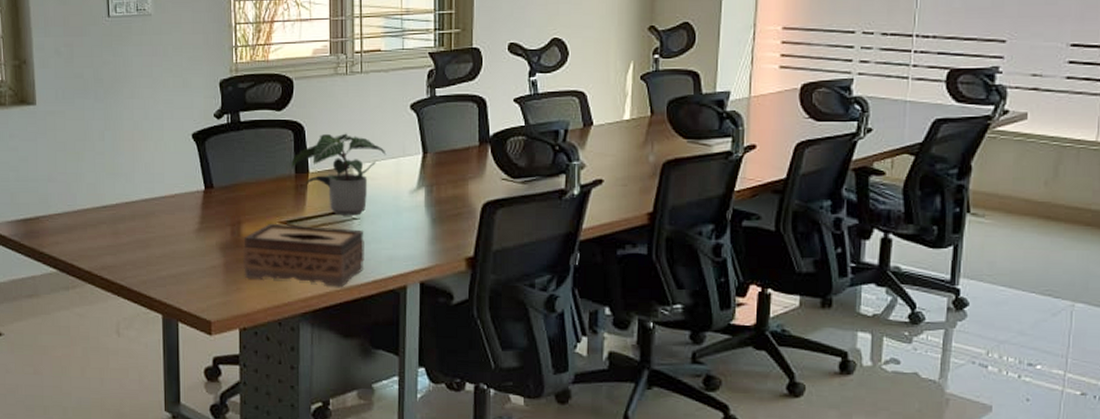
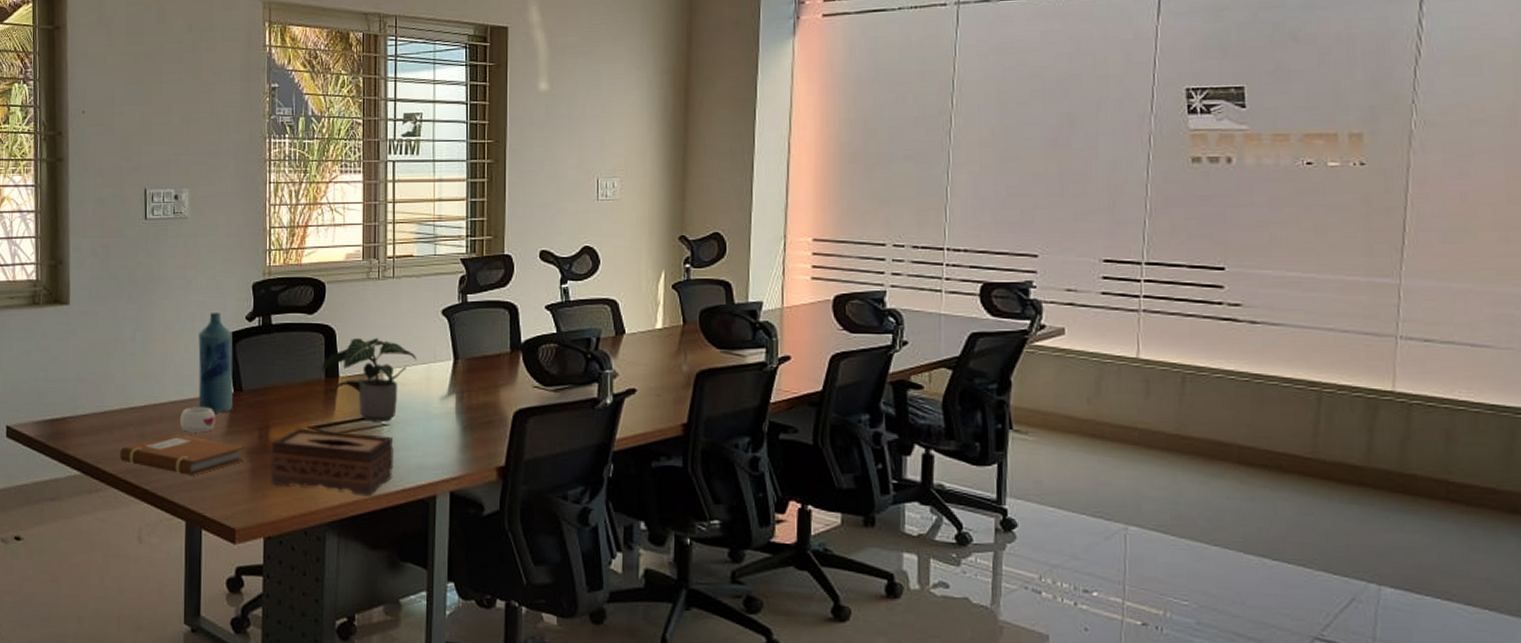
notebook: none [94,231,217,271] -> present [119,434,244,476]
mug: none [153,204,188,229] -> present [180,407,215,433]
bottle: none [167,111,205,210] -> present [198,313,233,413]

